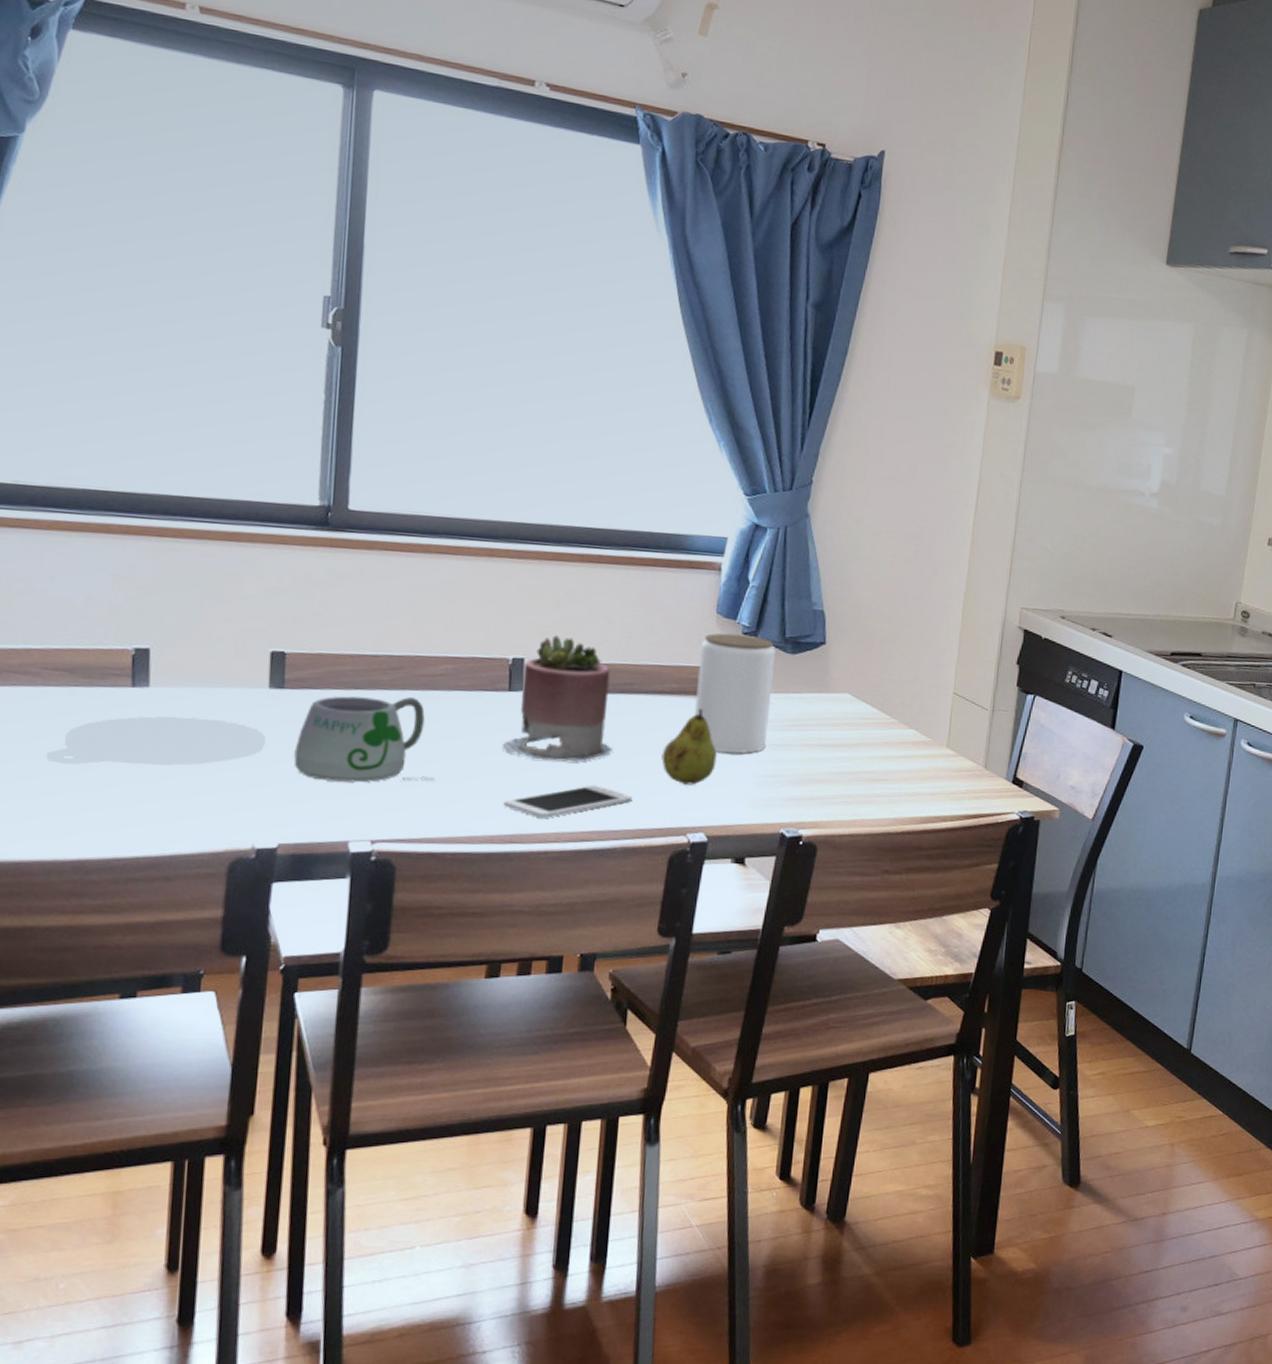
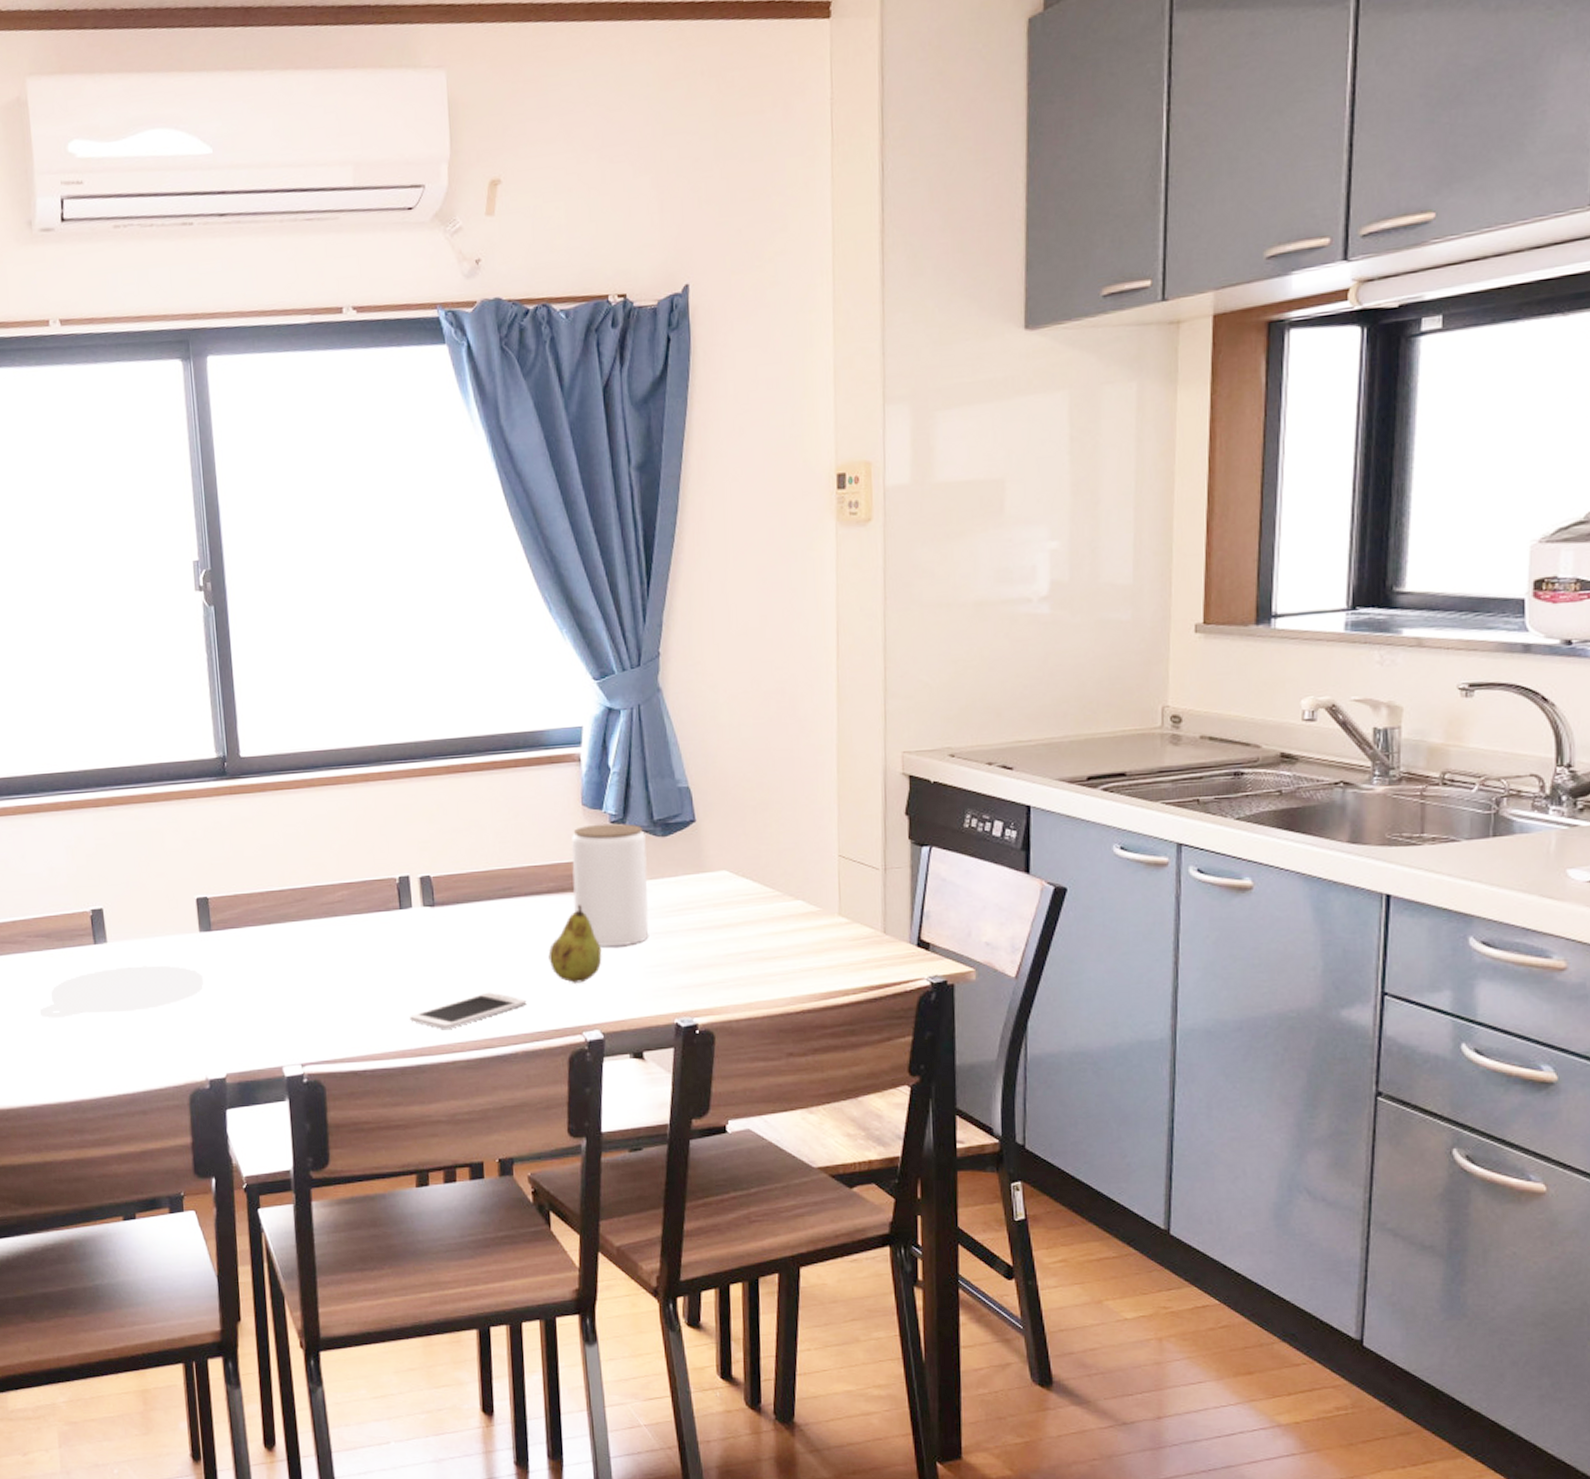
mug: present [294,696,435,783] -> none [227,926,347,1012]
succulent planter: present [502,635,612,762] -> none [400,849,501,973]

